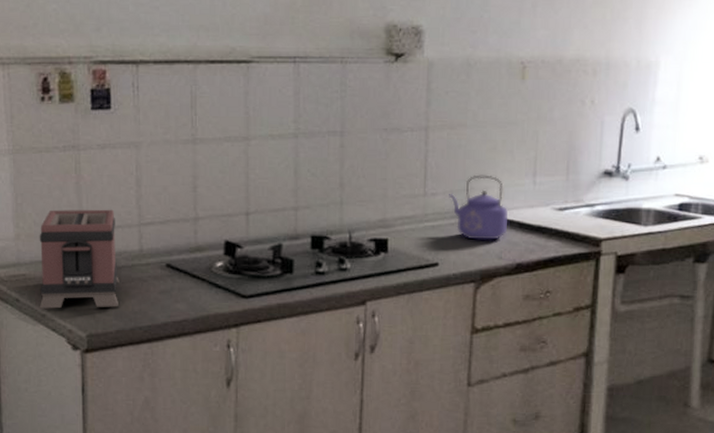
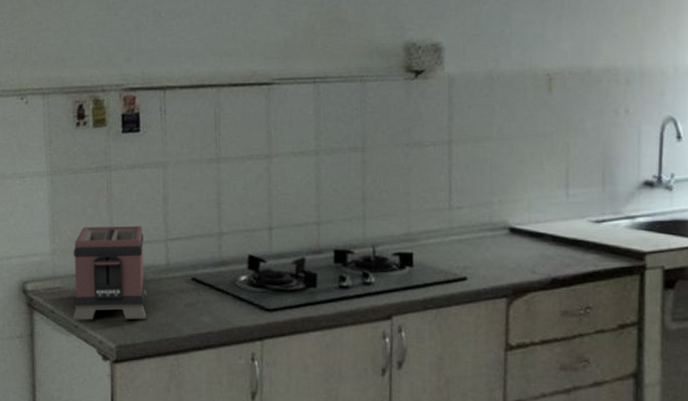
kettle: present [449,174,508,240] -> none [476,187,539,254]

